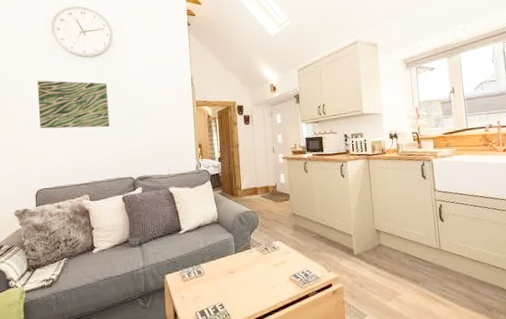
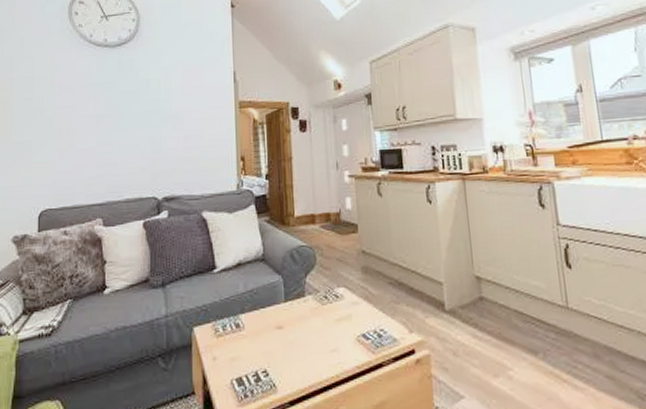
wall art: present [37,80,110,129] -> none [47,75,131,135]

